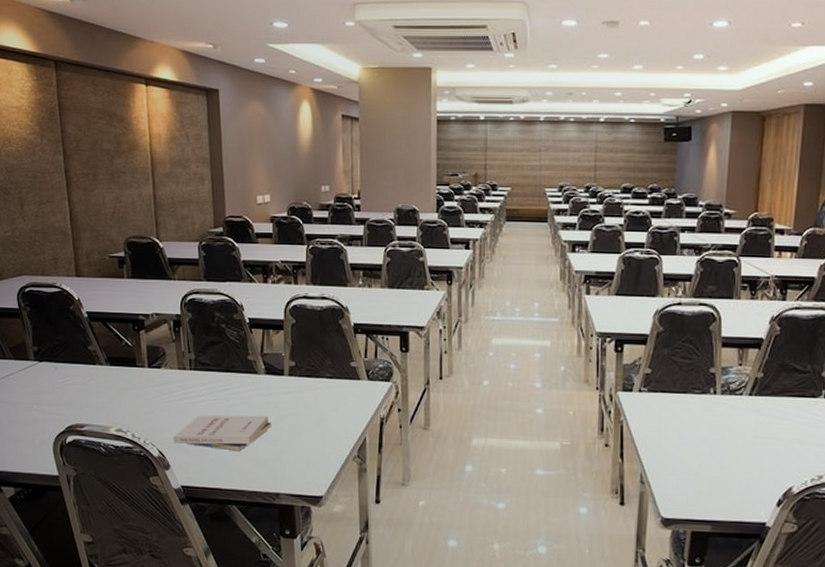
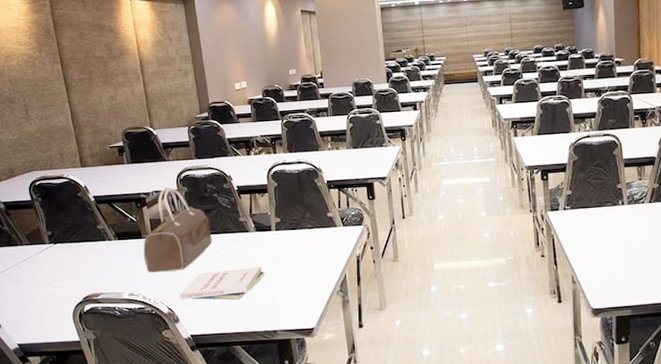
handbag: none [137,310,215,409] -> present [143,187,213,274]

